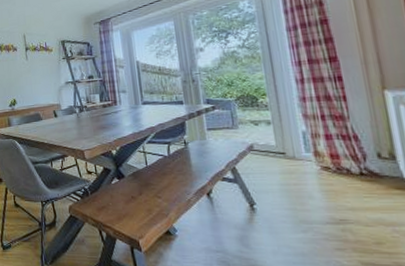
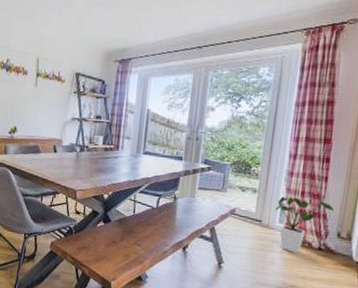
house plant: none [297,121,364,182] -> present [275,197,334,253]

